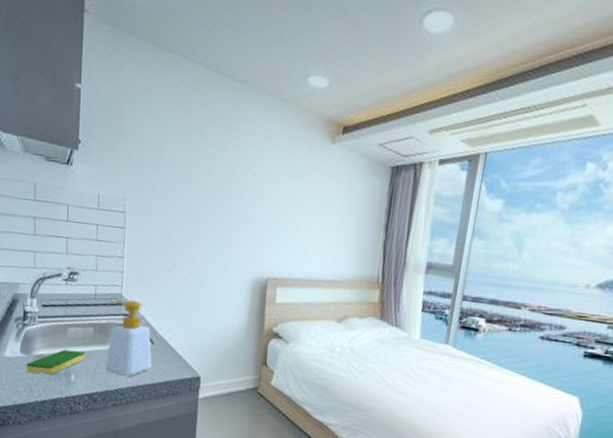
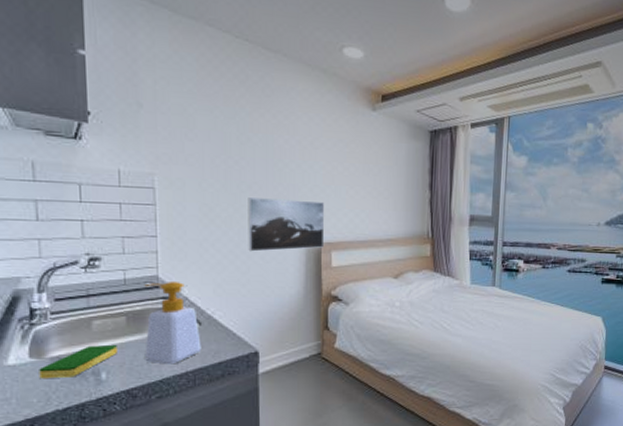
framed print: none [200,227,275,283] -> present [248,198,325,252]

